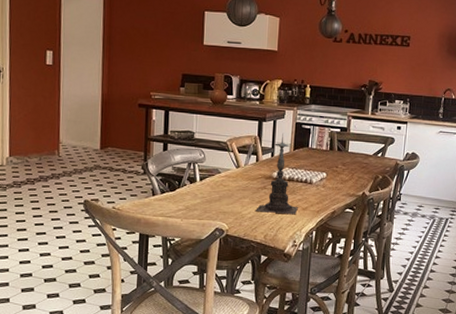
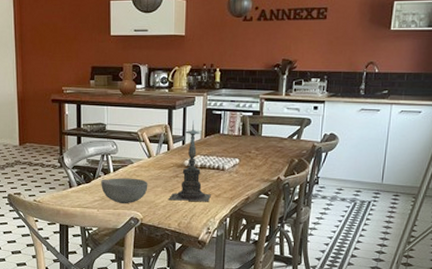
bowl: none [186,187,235,215] -> present [101,178,148,204]

